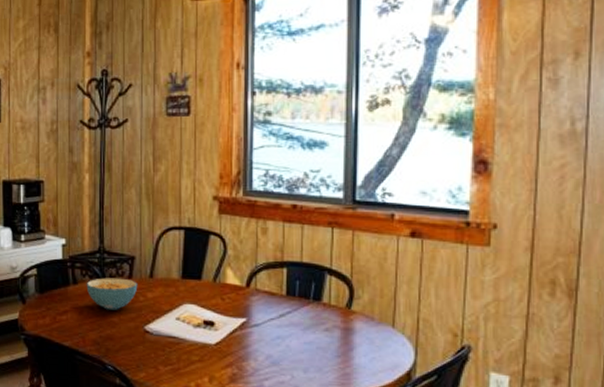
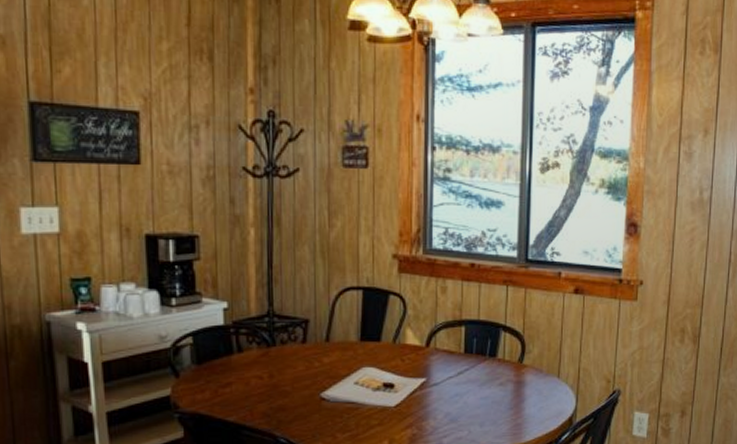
cereal bowl: present [86,278,138,310] -> none [253,343,313,379]

